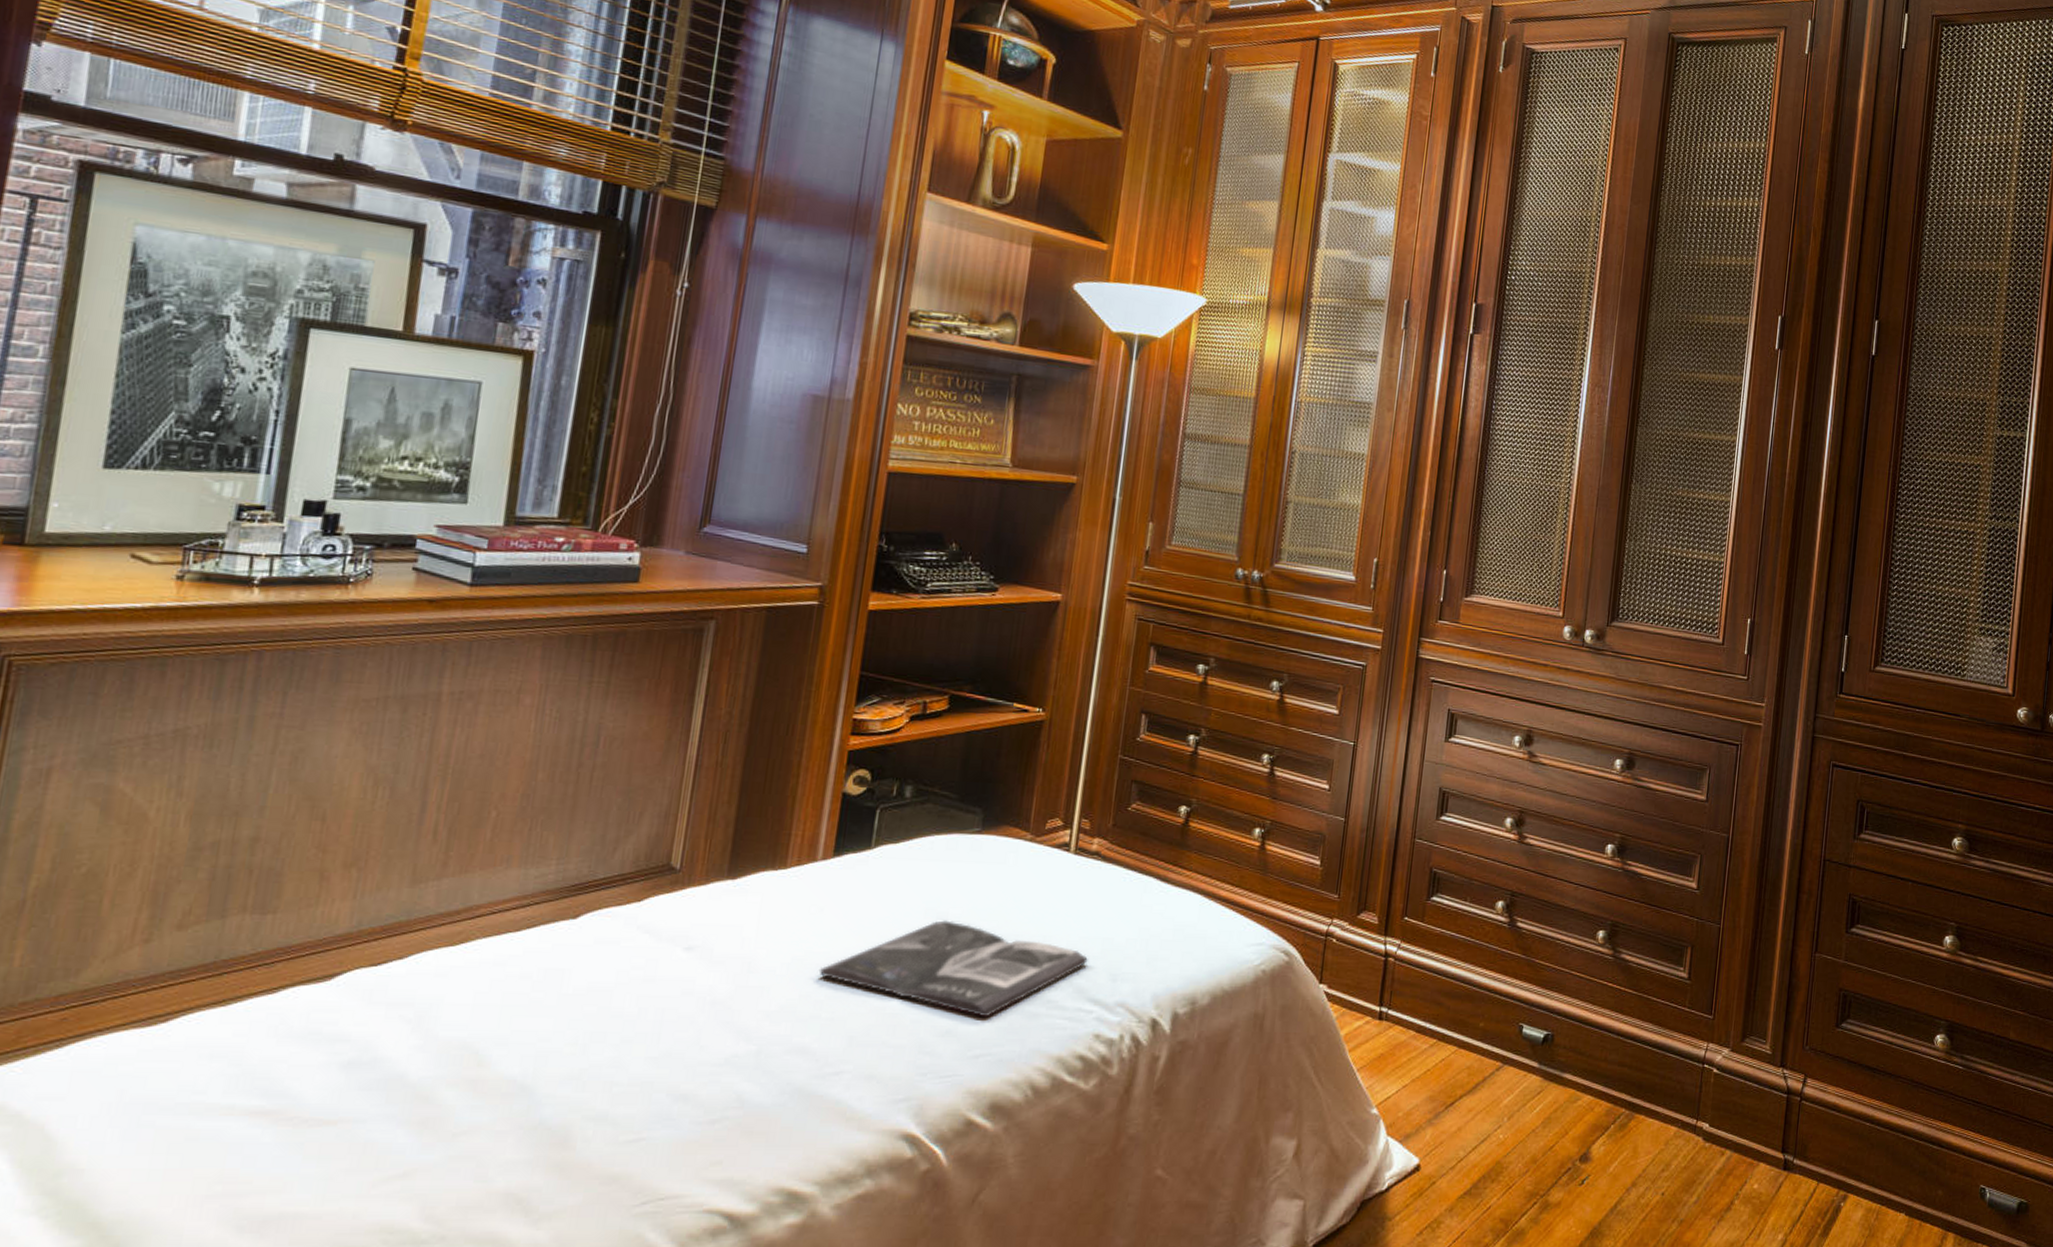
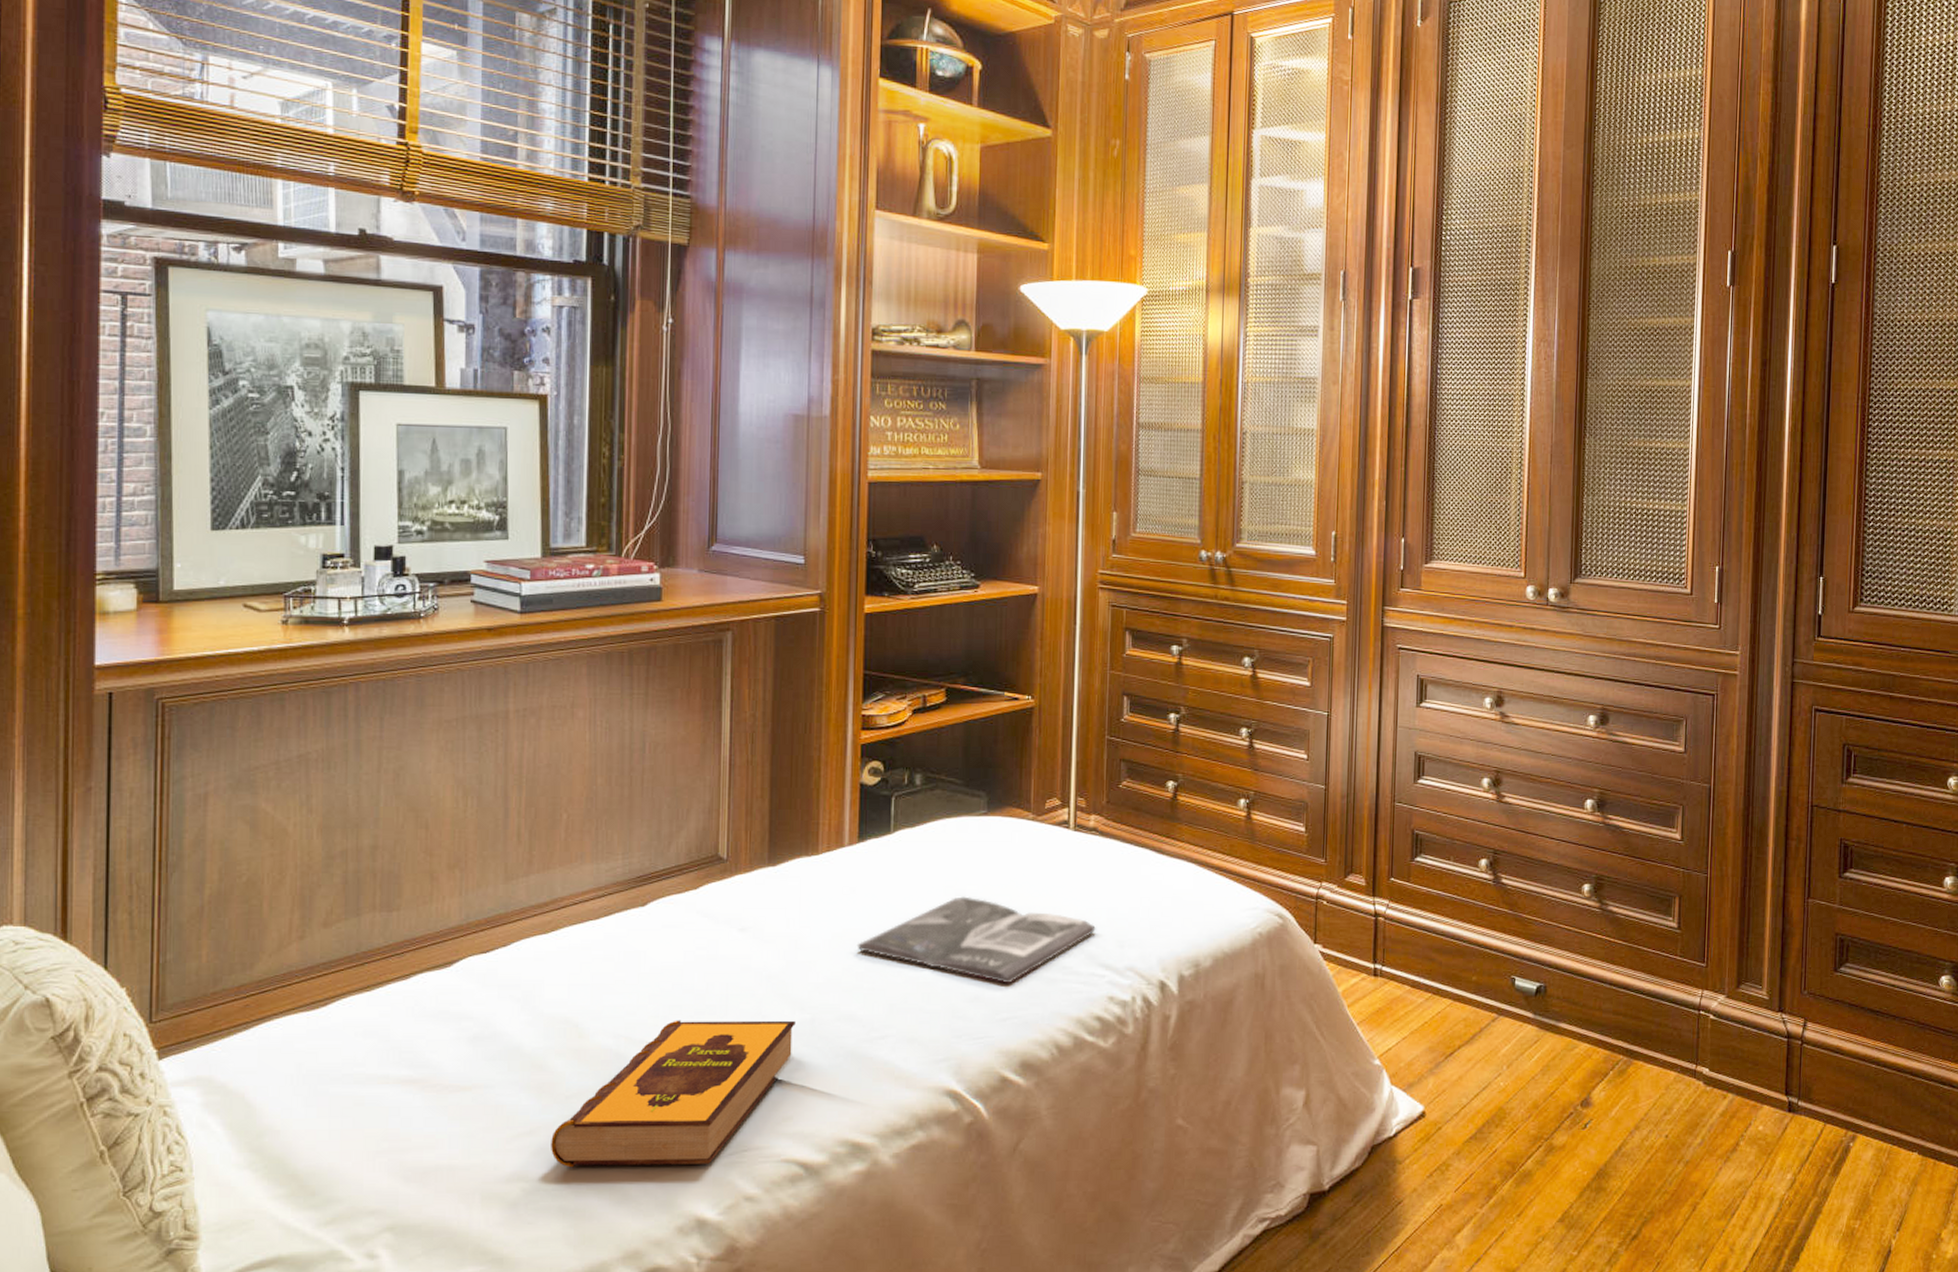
hardback book: none [426,1048,738,1217] -> present [551,1020,796,1168]

